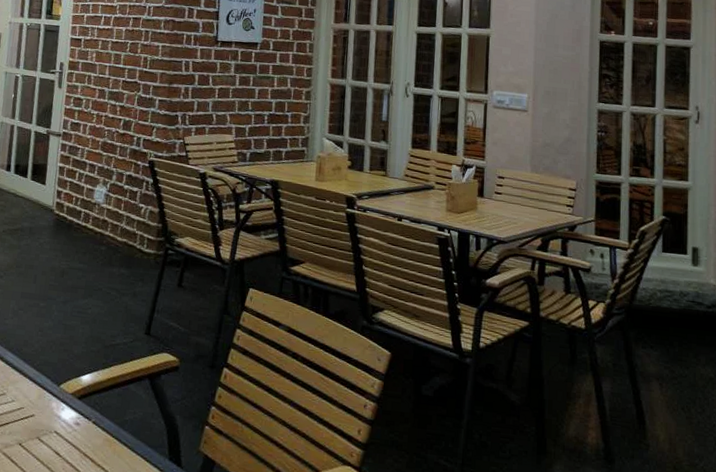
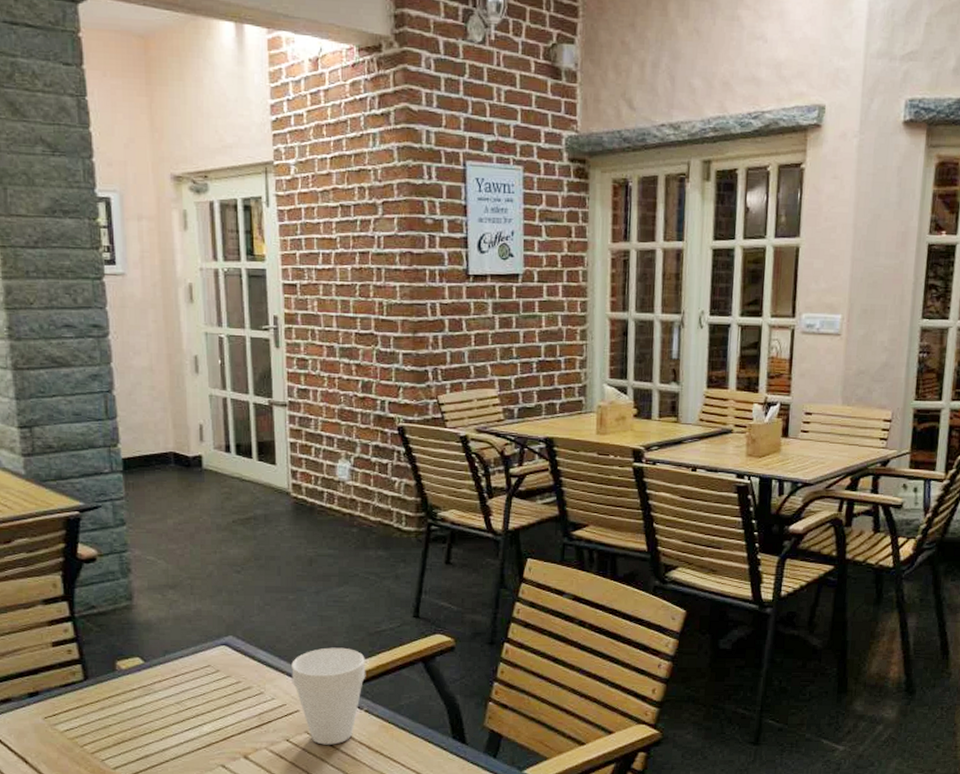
cup: none [31,356,99,454] -> present [292,647,366,745]

